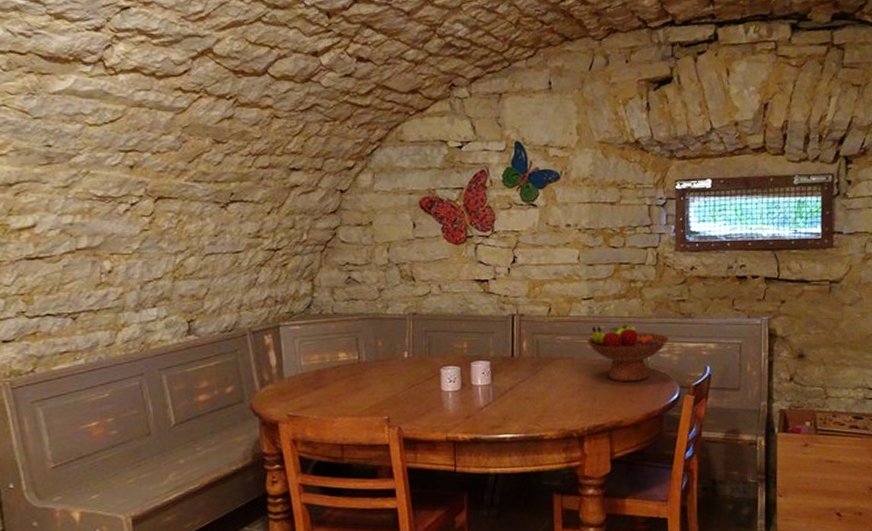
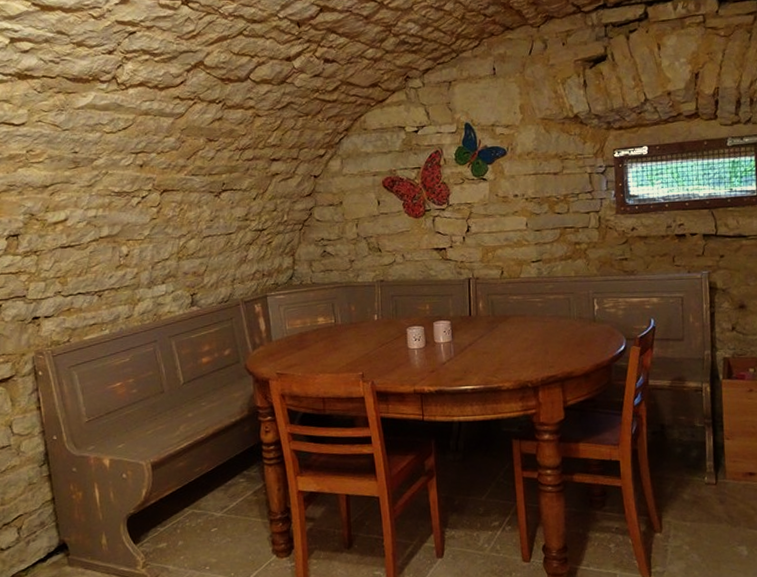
fruit bowl: present [587,324,669,382] -> none [537,283,614,336]

